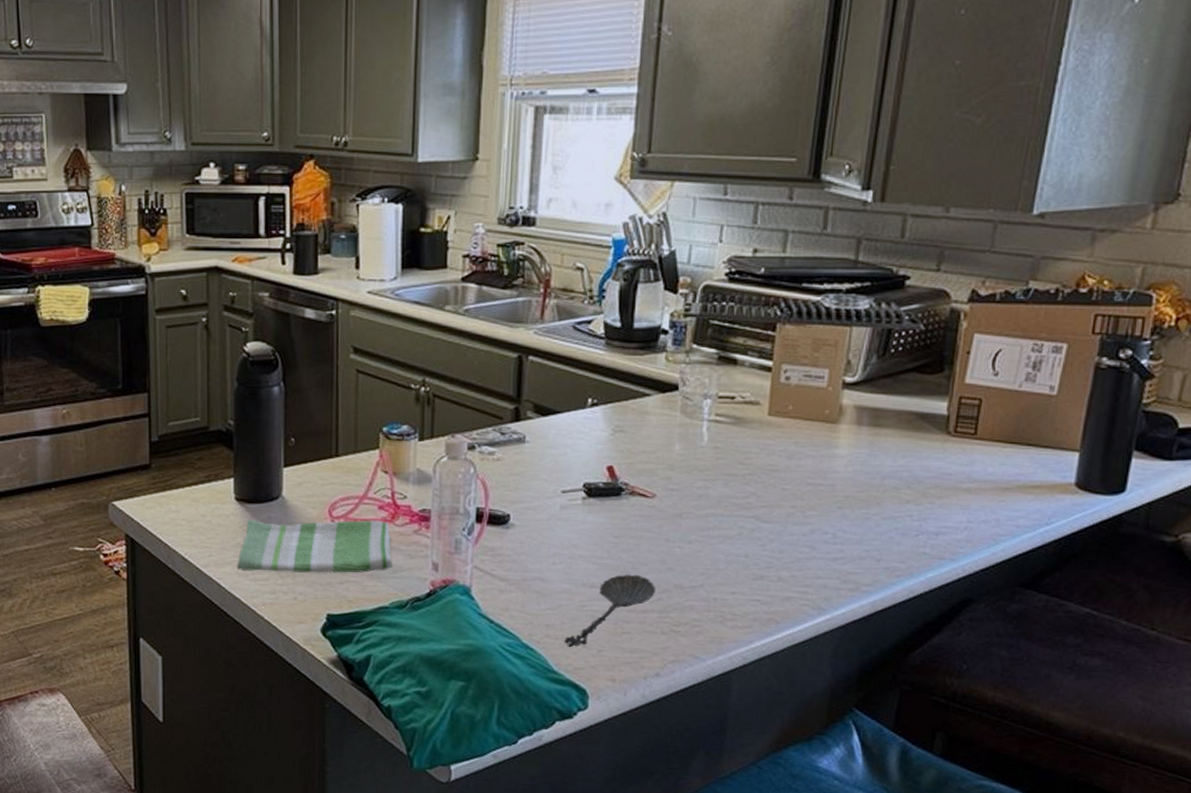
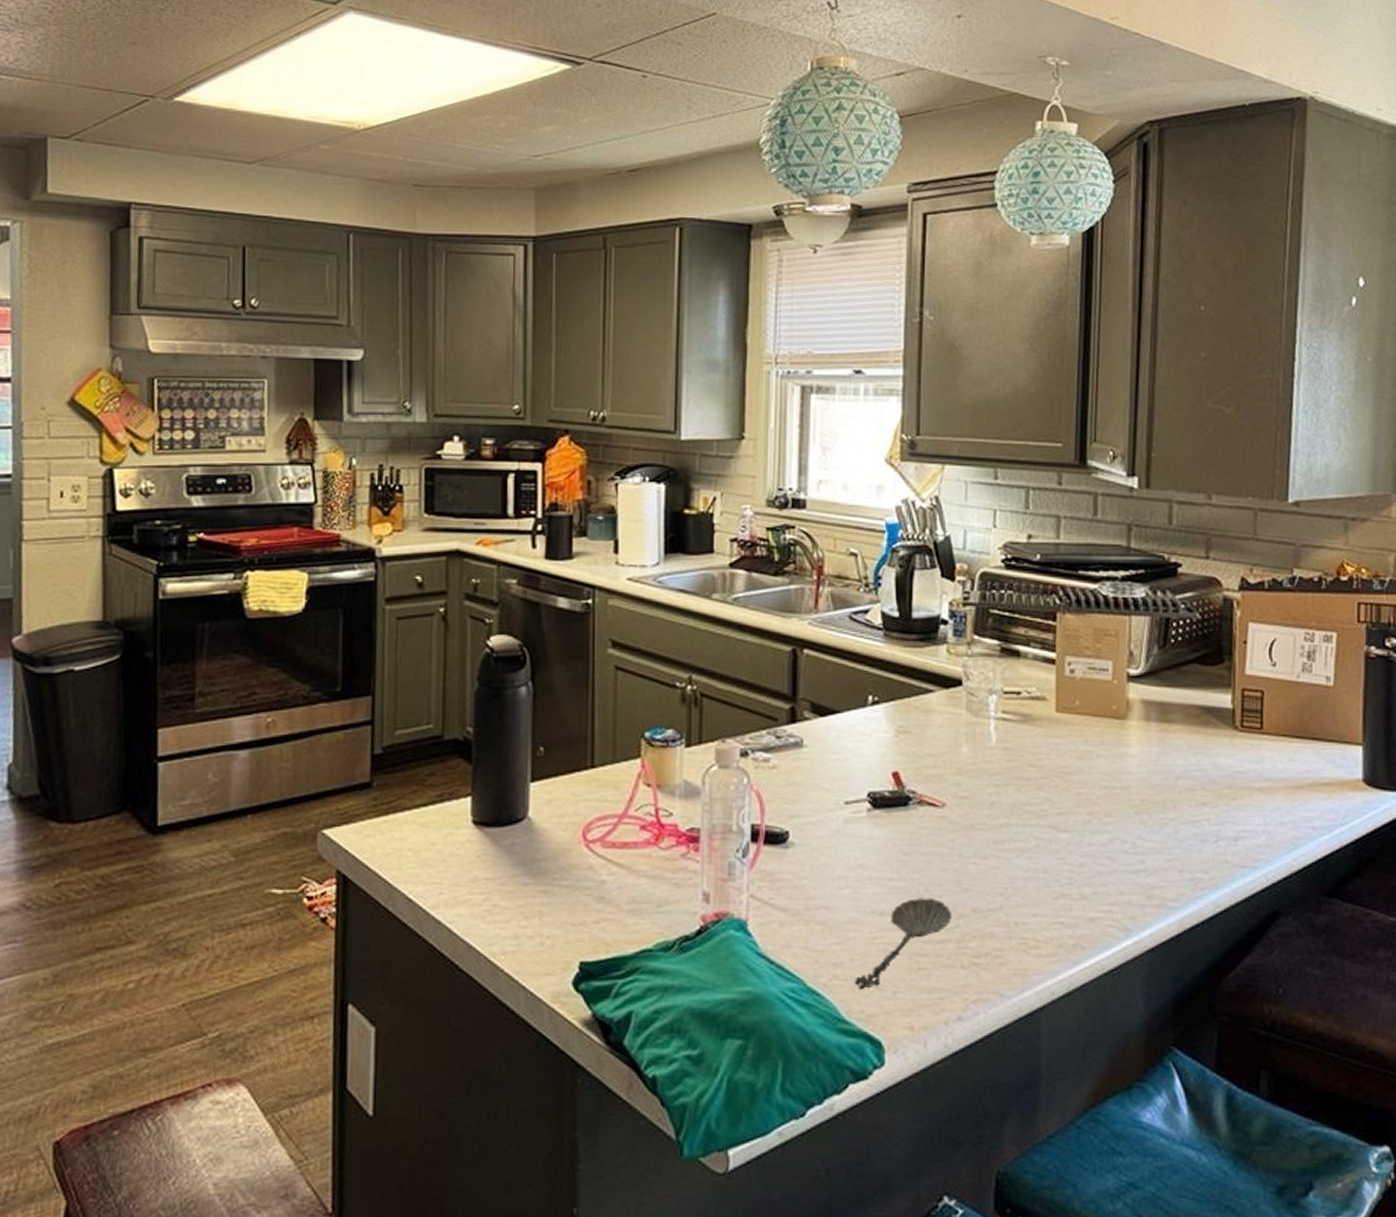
dish towel: present [237,520,393,573] -> none [472,843,657,911]

